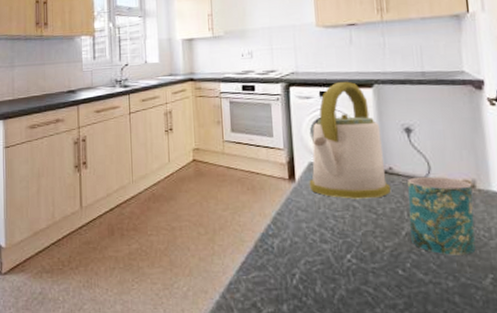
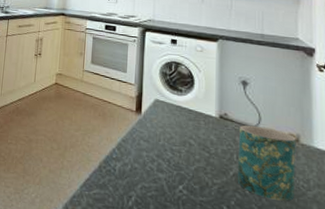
kettle: present [309,81,391,199] -> none [153,33,225,139]

